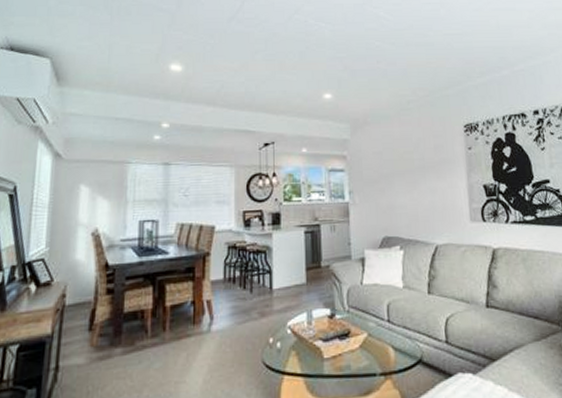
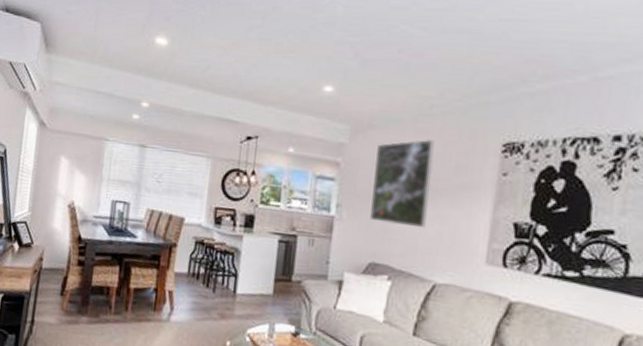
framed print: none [374,127,421,202] -> present [370,138,435,229]

